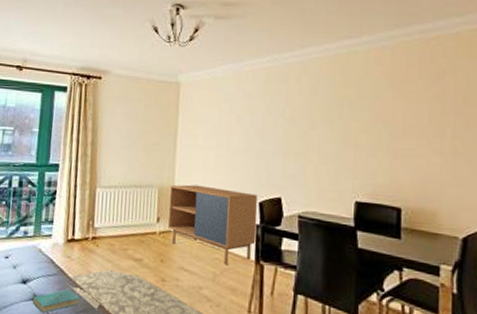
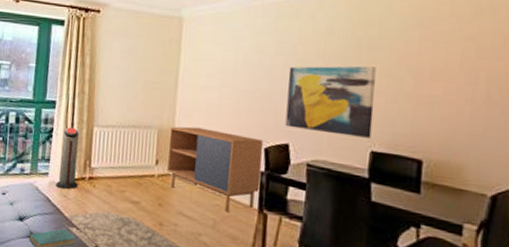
air purifier: none [58,189,83,250] -> present [55,127,80,189]
wall art: none [277,124,357,190] -> present [285,66,376,139]

